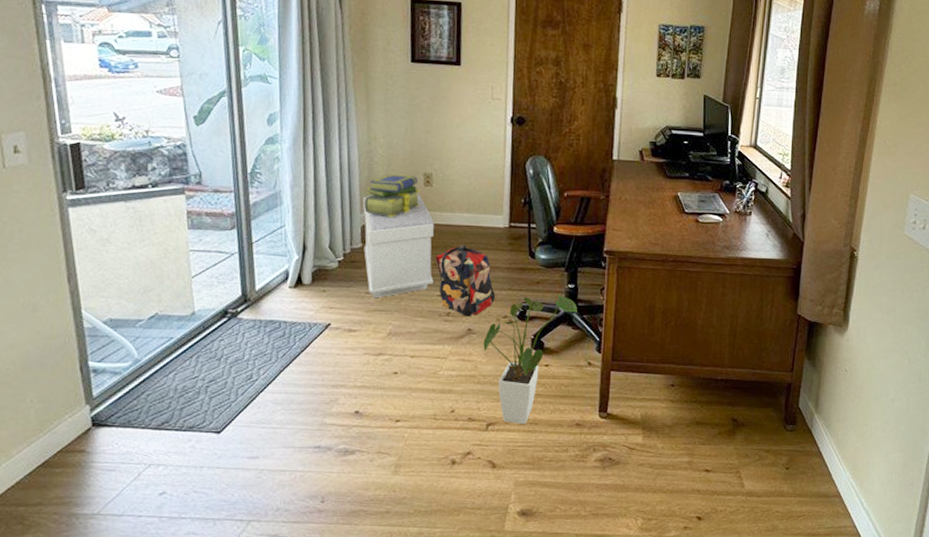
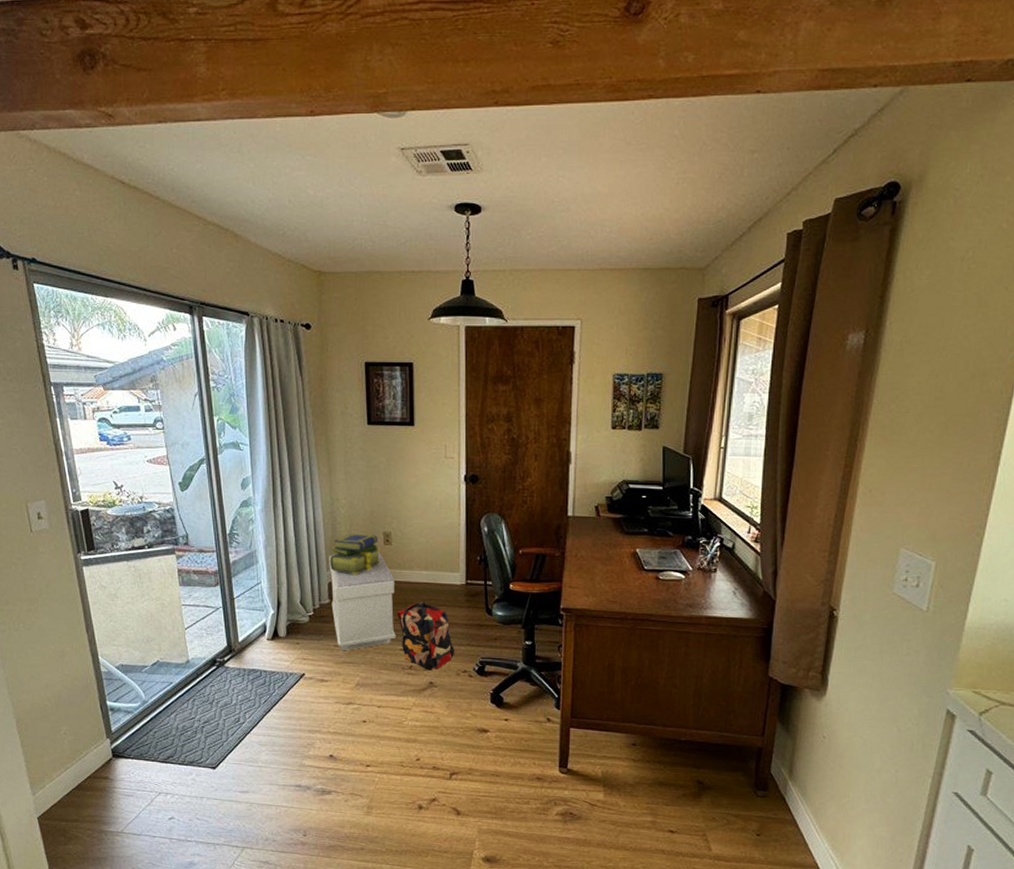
house plant: present [483,294,577,425] -> none [445,650,535,776]

